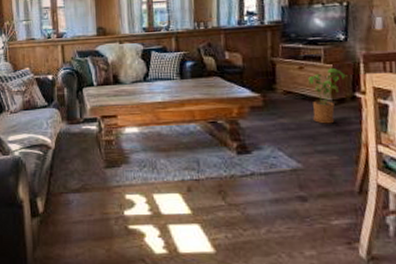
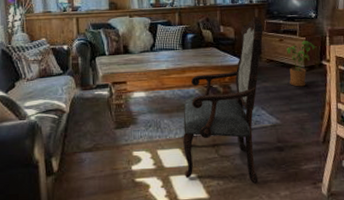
armchair: none [182,40,278,239] -> present [183,16,263,184]

